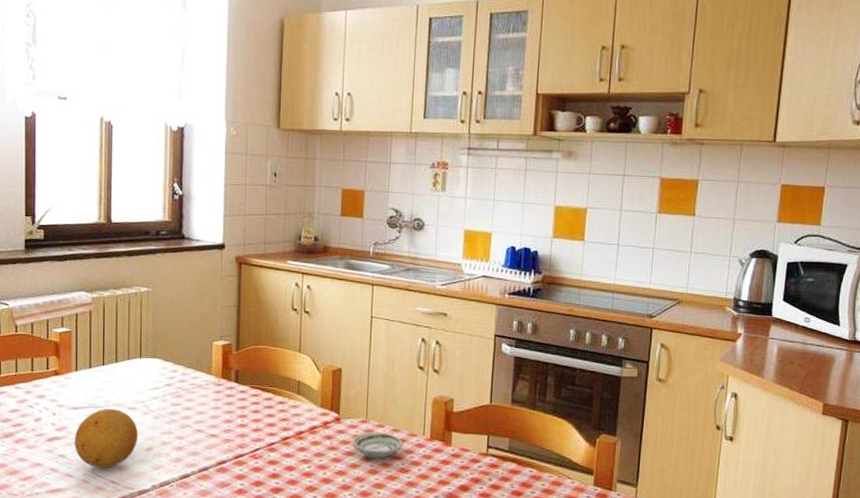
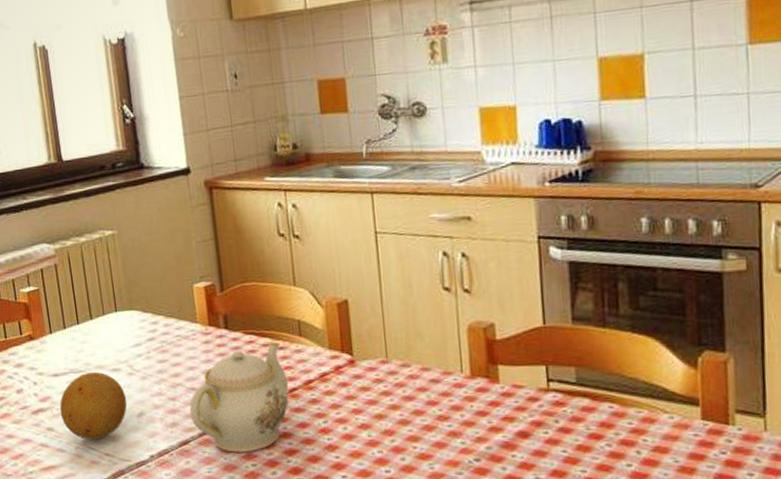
teapot: none [193,398,282,488] -> present [189,342,289,453]
saucer: present [352,432,403,459] -> none [373,373,437,406]

